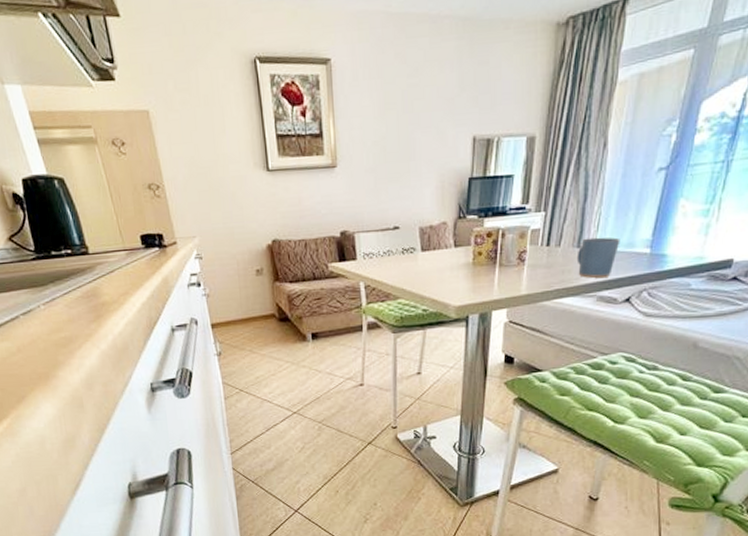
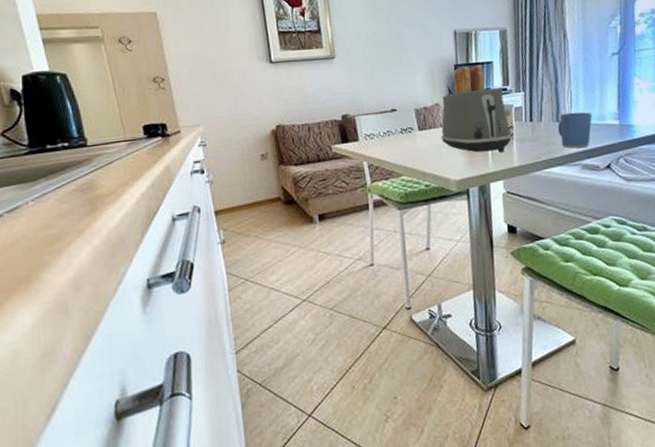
toaster: none [445,178,523,279] -> present [441,65,512,153]

